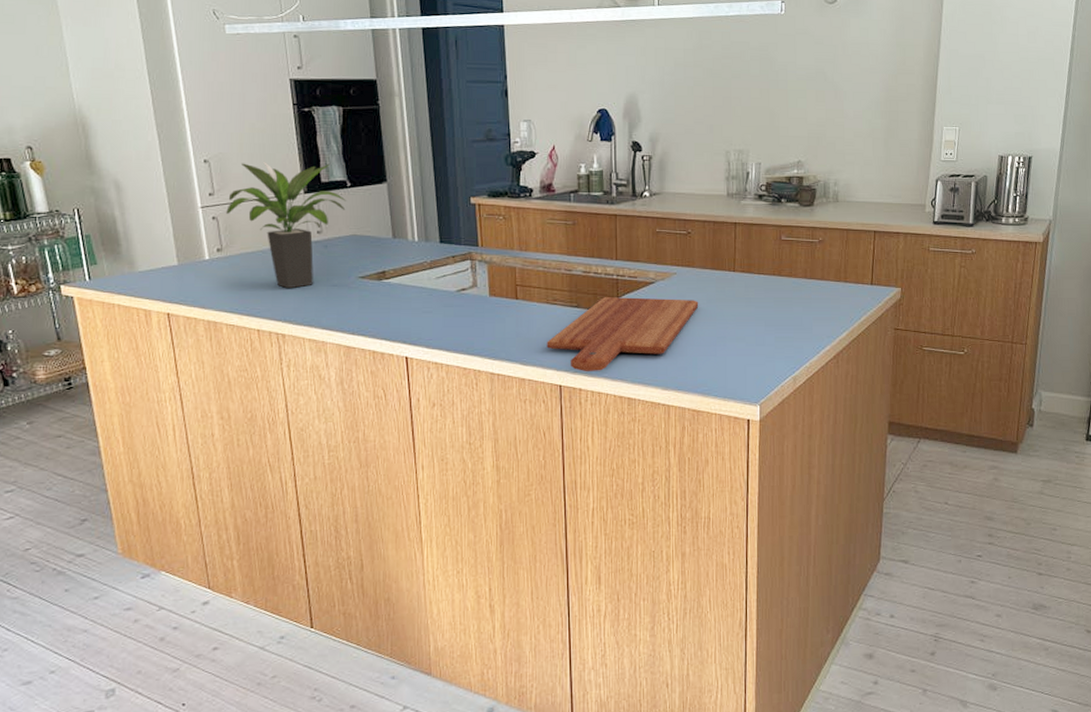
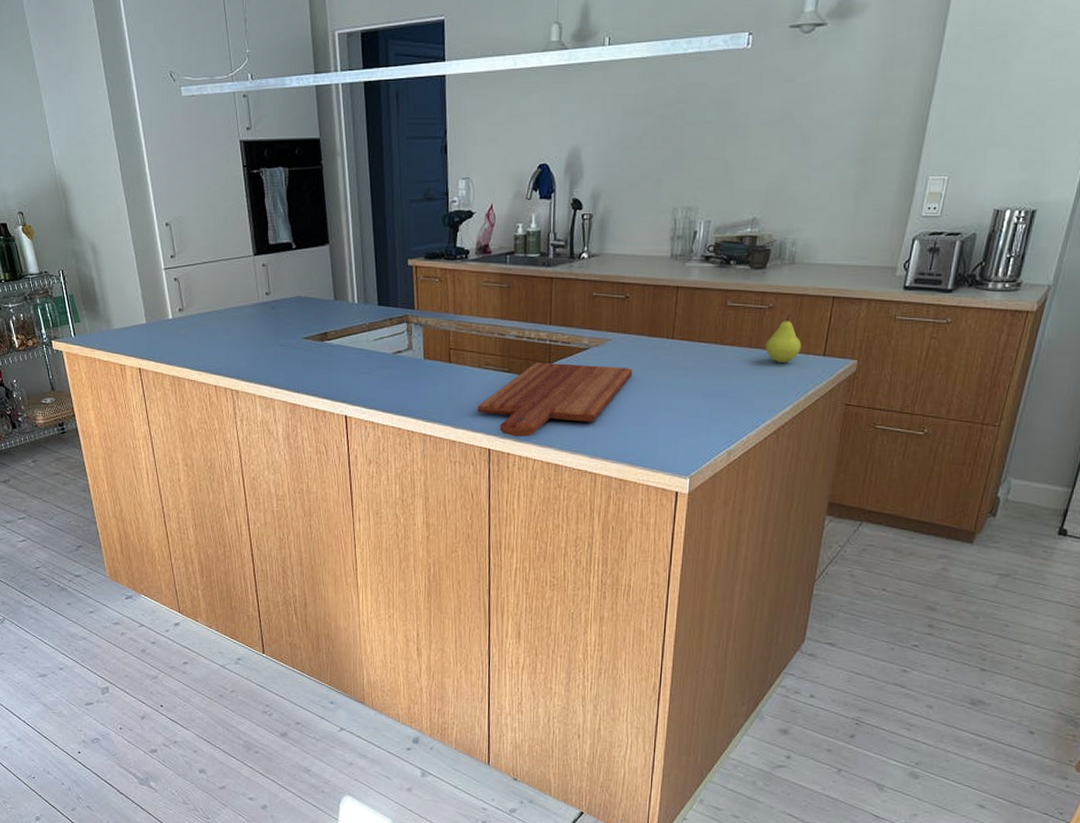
potted plant: present [226,162,346,289] -> none [186,225,292,348]
fruit: none [819,247,851,293] -> present [765,314,802,364]

